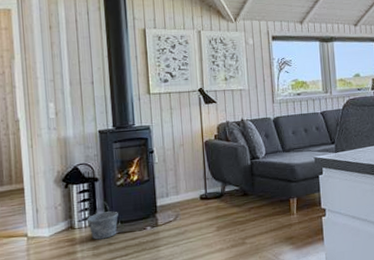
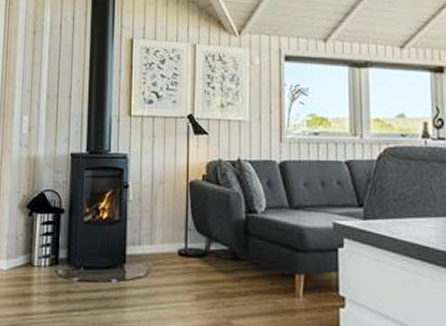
bucket: present [87,200,118,240] -> none [48,237,82,285]

